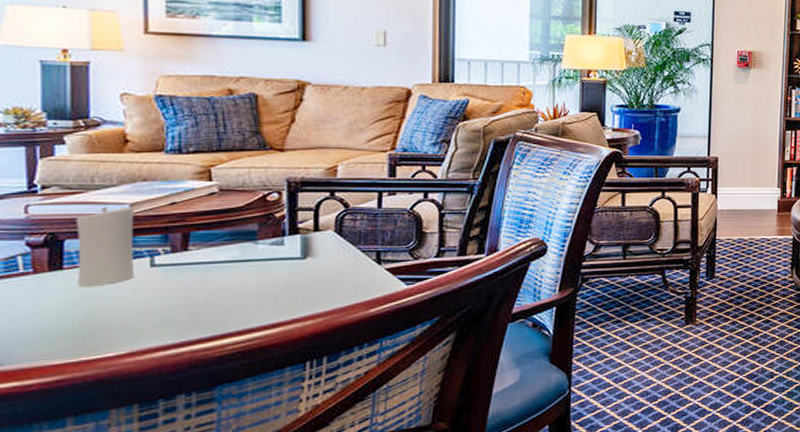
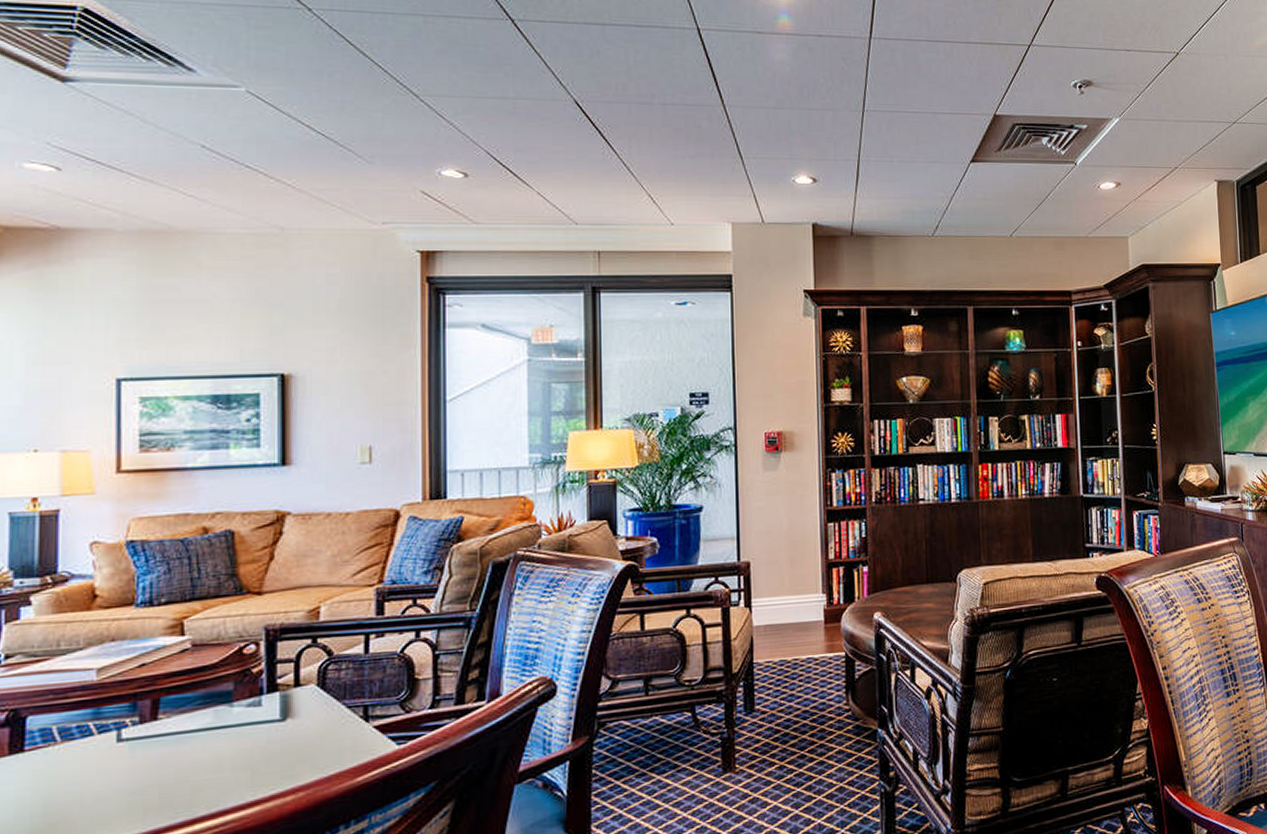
candle: present [76,206,135,288] -> none [39,673,102,772]

